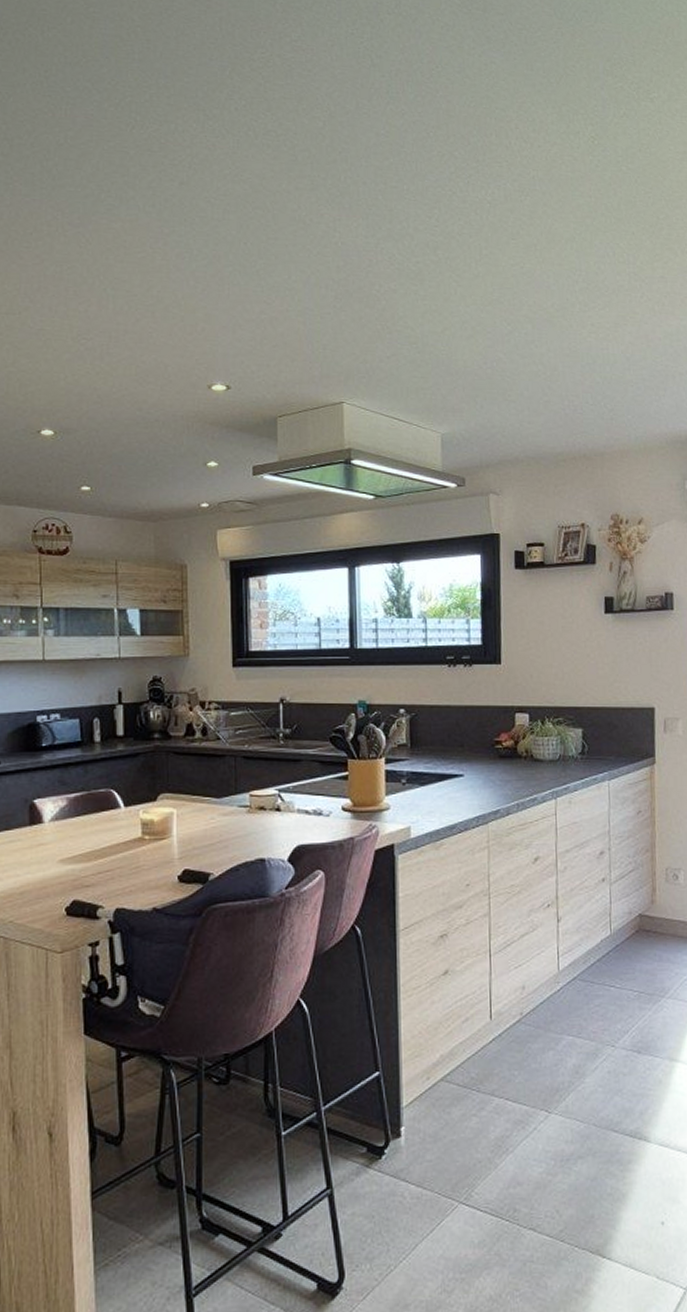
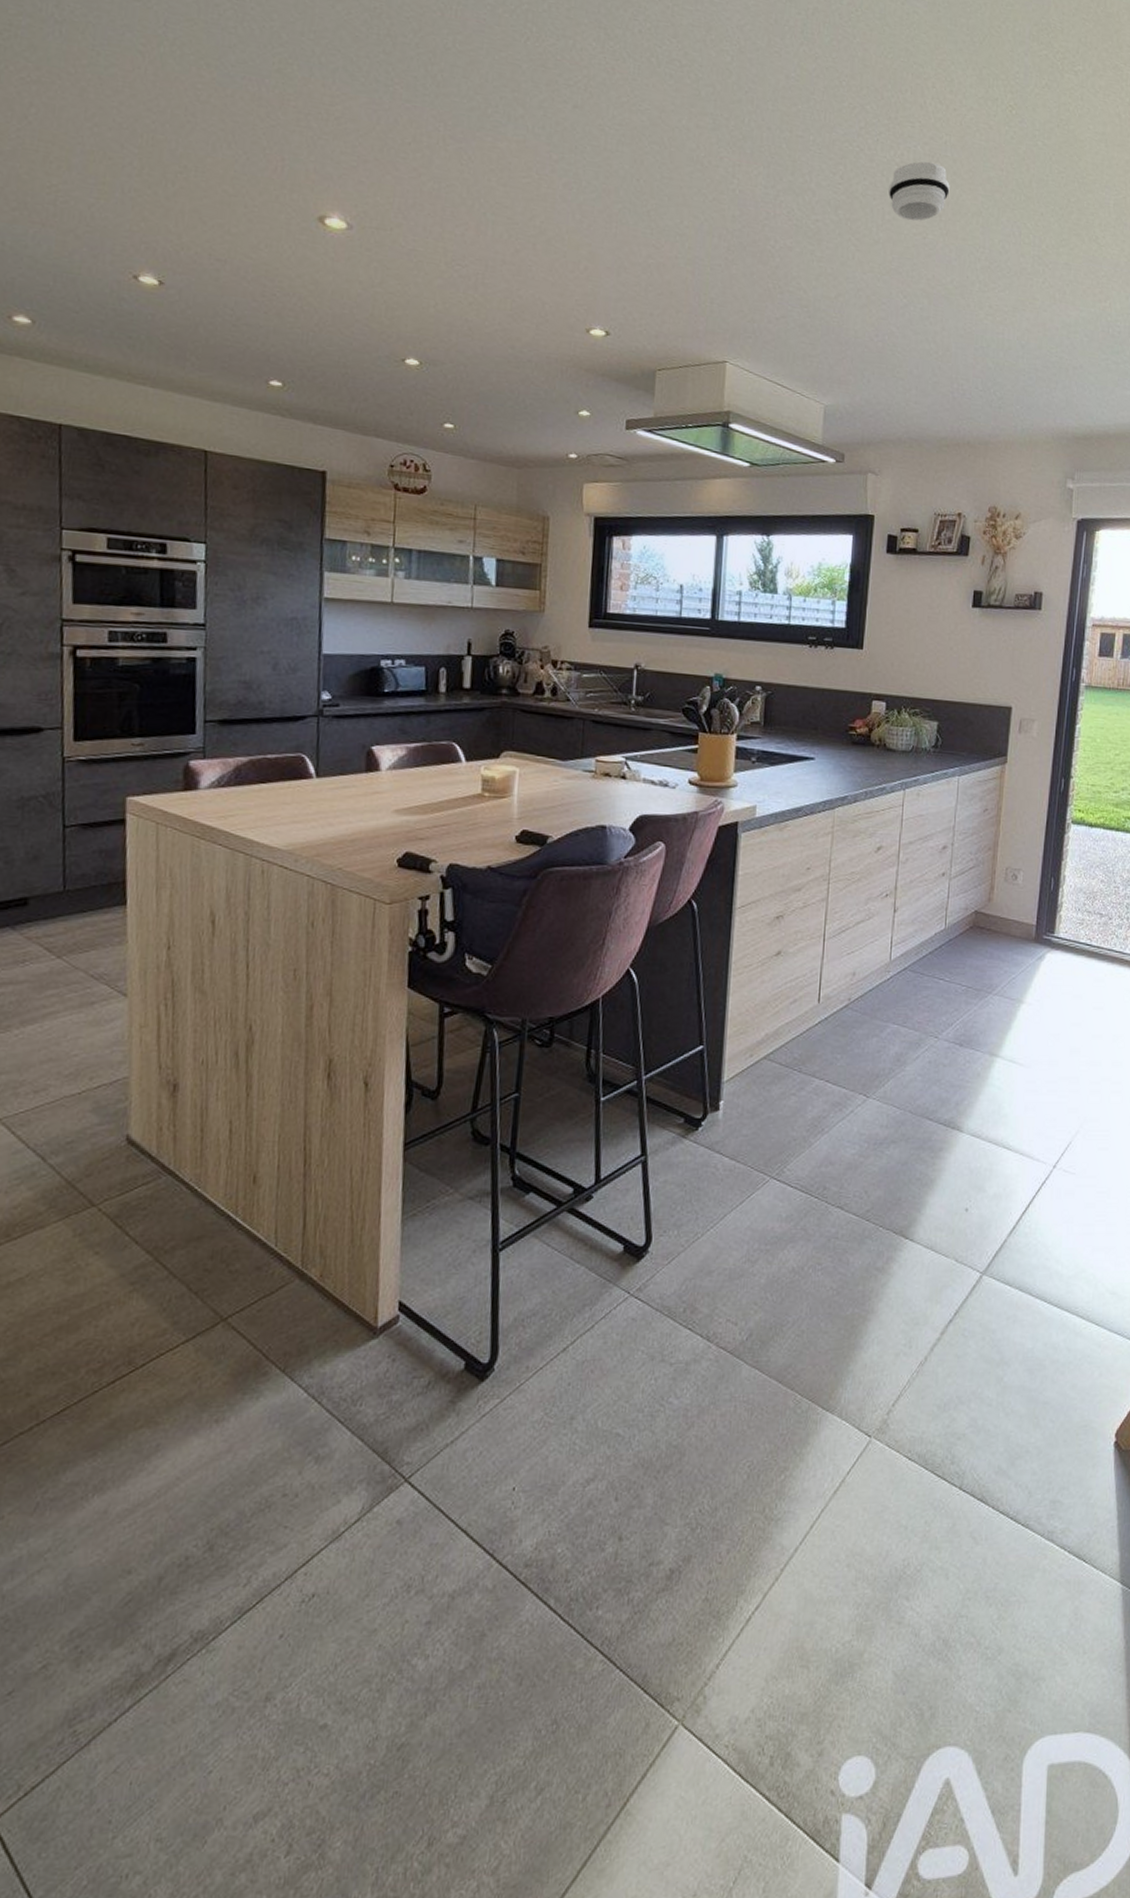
smoke detector: none [483,196,542,253] -> present [889,161,950,222]

